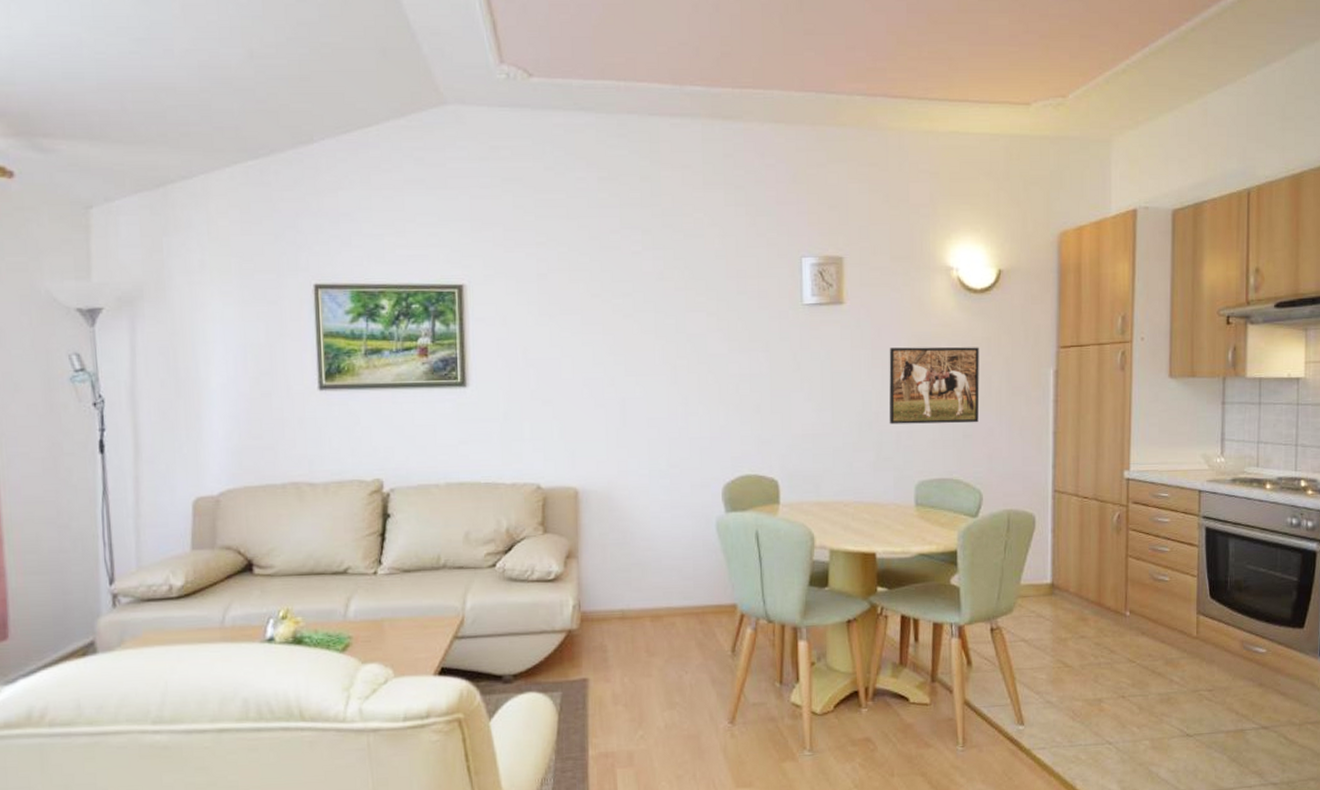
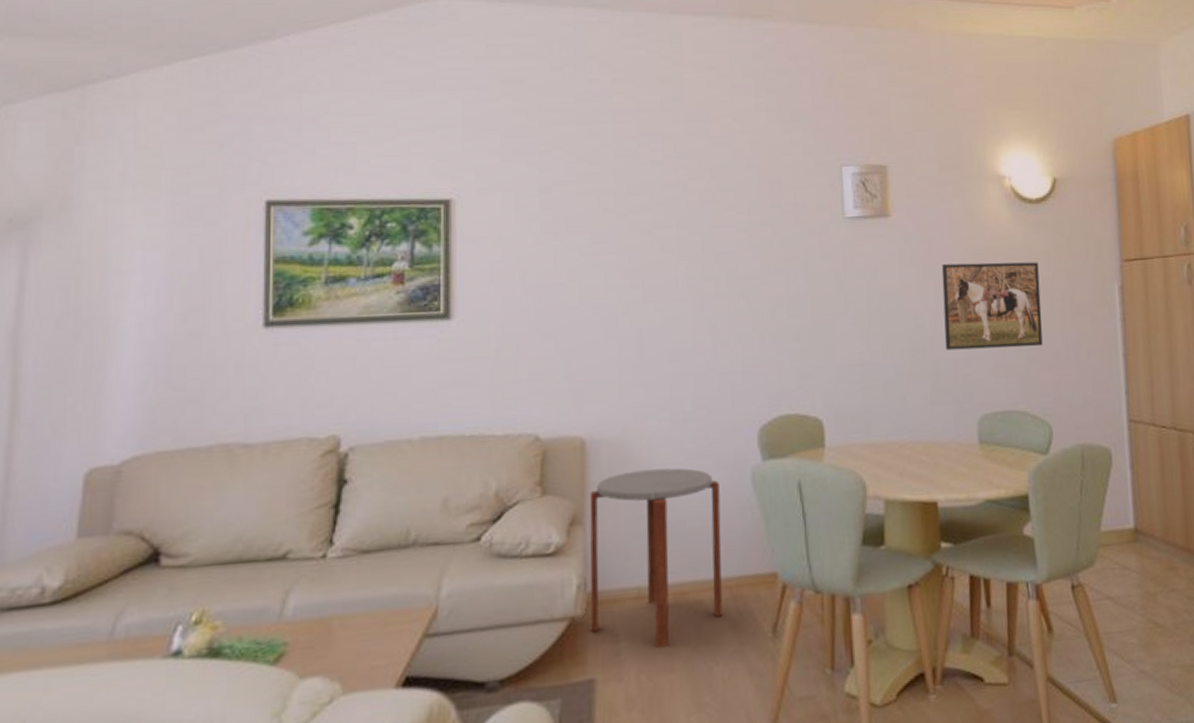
side table: none [582,515,691,657] -> present [589,468,723,647]

